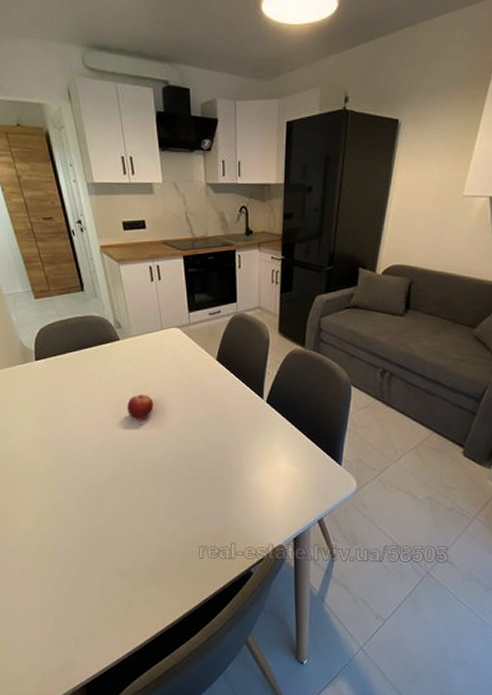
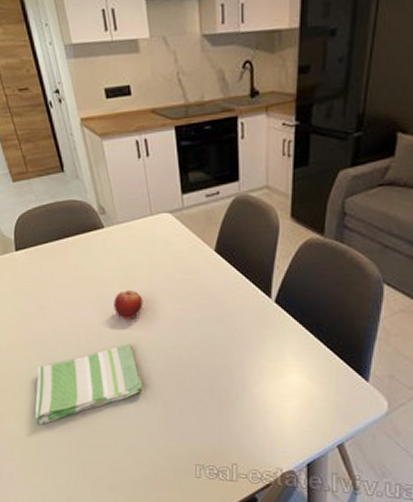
dish towel: none [49,442,153,521] -> present [35,344,143,425]

